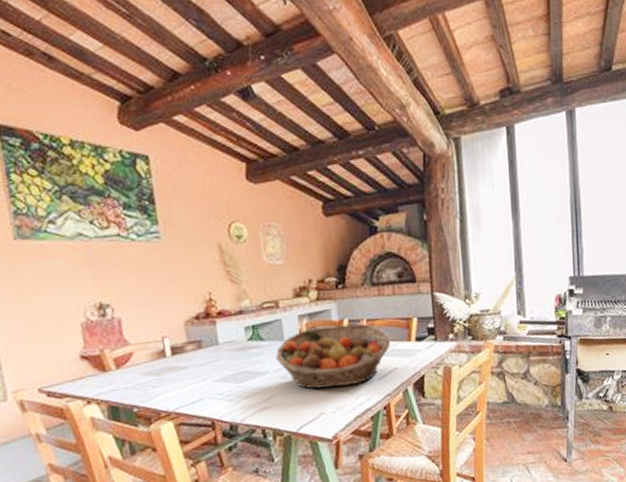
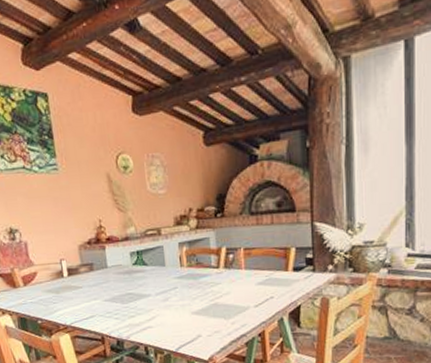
fruit basket: present [275,323,391,389] -> none [157,252,268,313]

